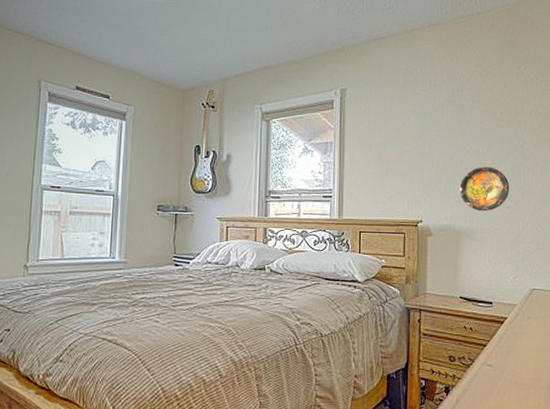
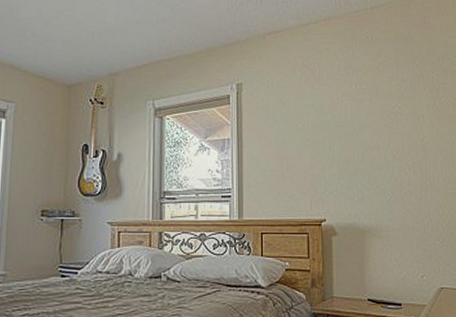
decorative plate: present [459,166,510,212] -> none [362,161,412,208]

